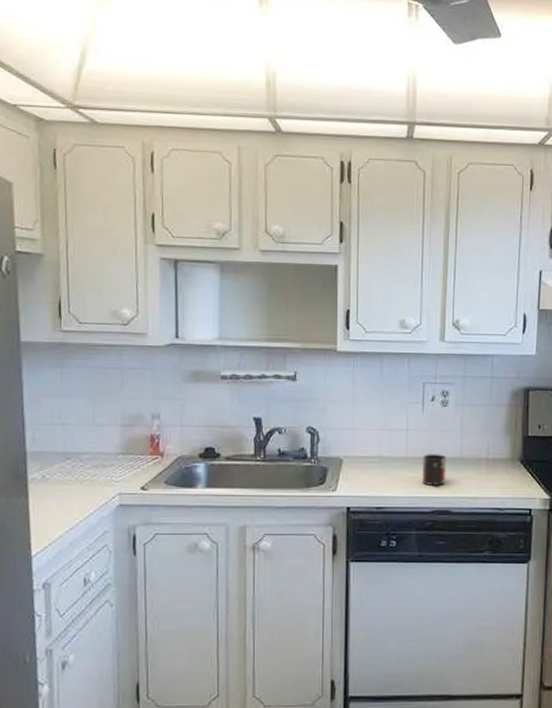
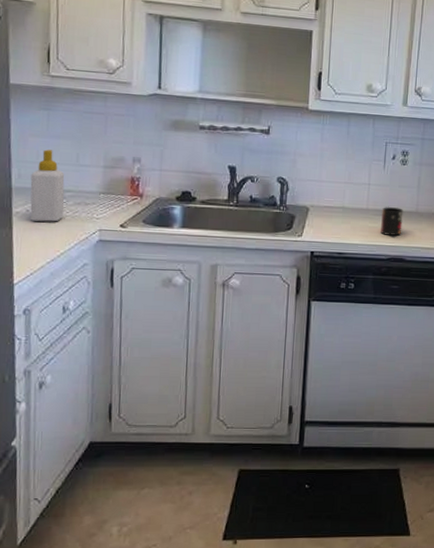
soap bottle: none [45,410,82,487] -> present [30,149,65,222]

